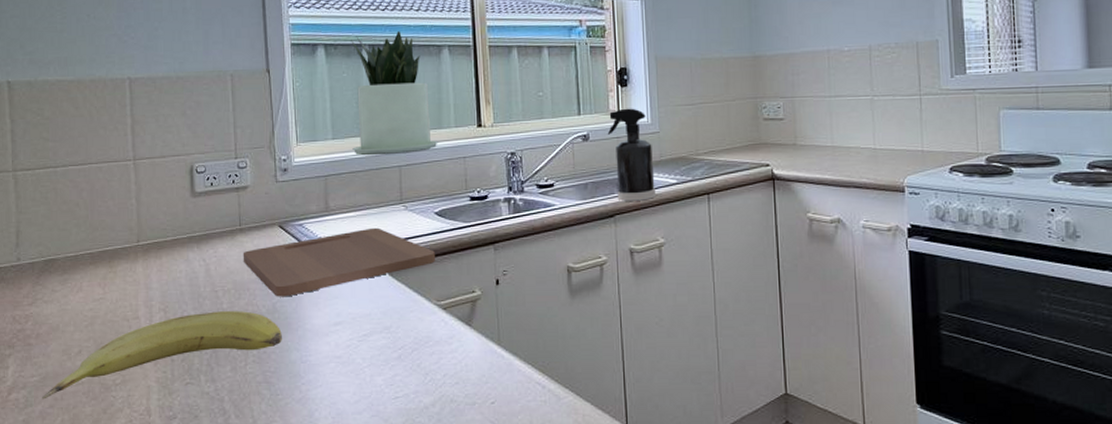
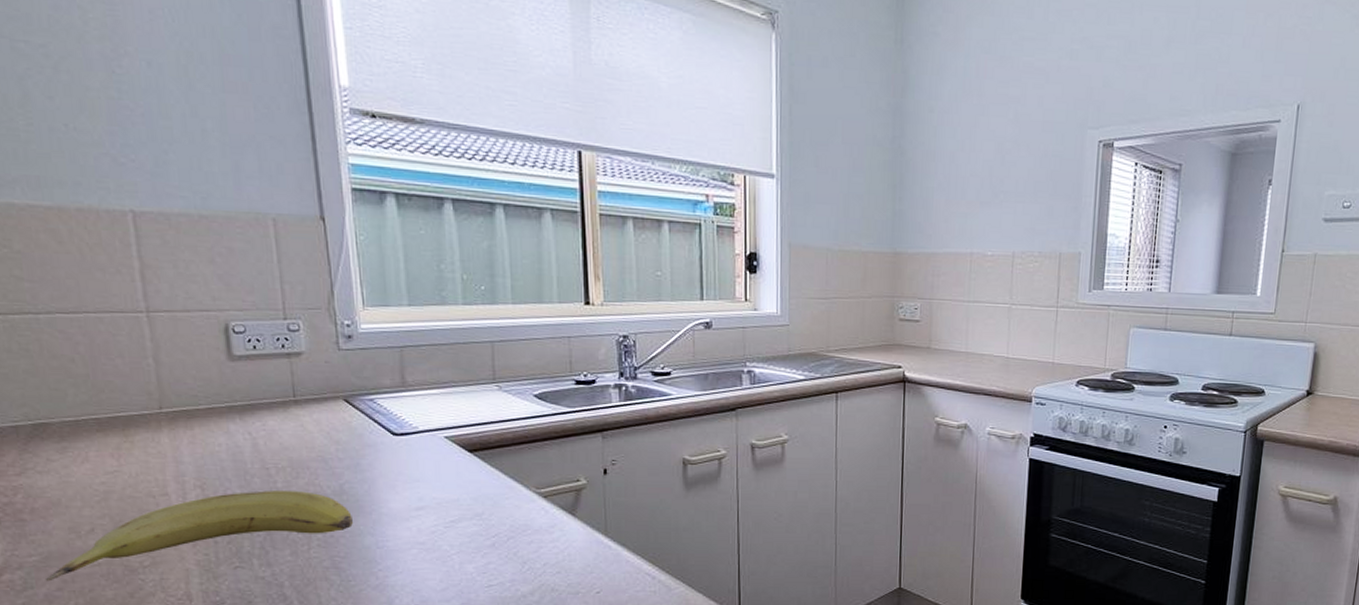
cutting board: present [243,227,435,297] -> none [299,407,534,478]
planter: present [351,31,438,156] -> none [429,186,538,329]
spray bottle: present [607,108,657,201] -> none [732,297,782,395]

